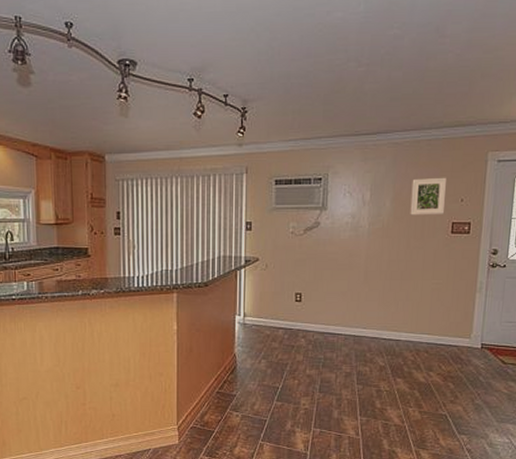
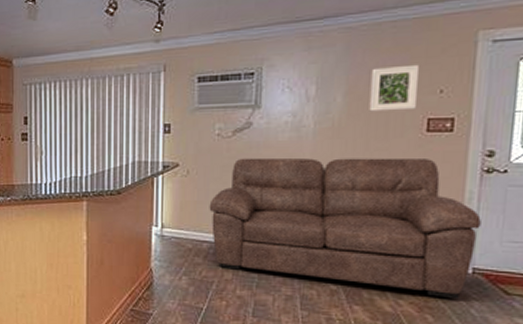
sofa: none [284,253,488,369] -> present [209,157,481,300]

